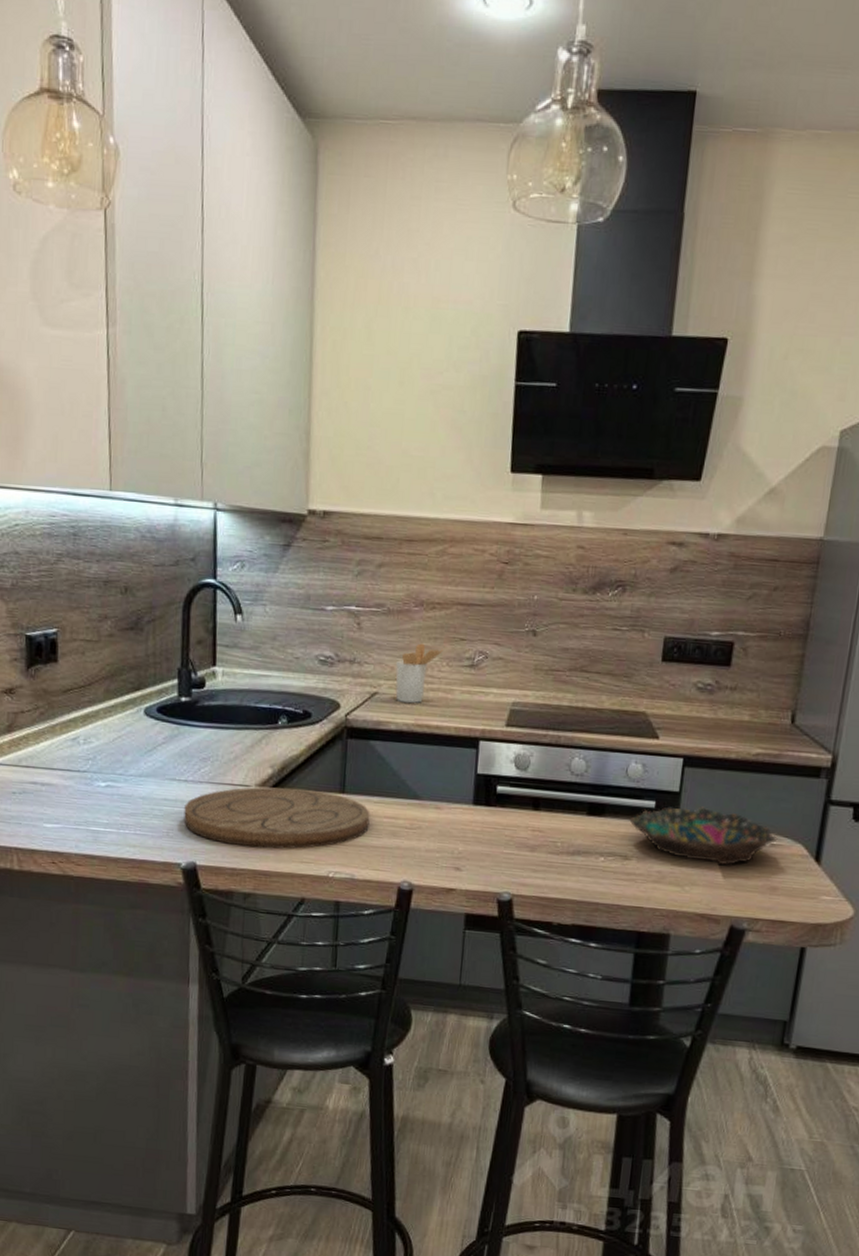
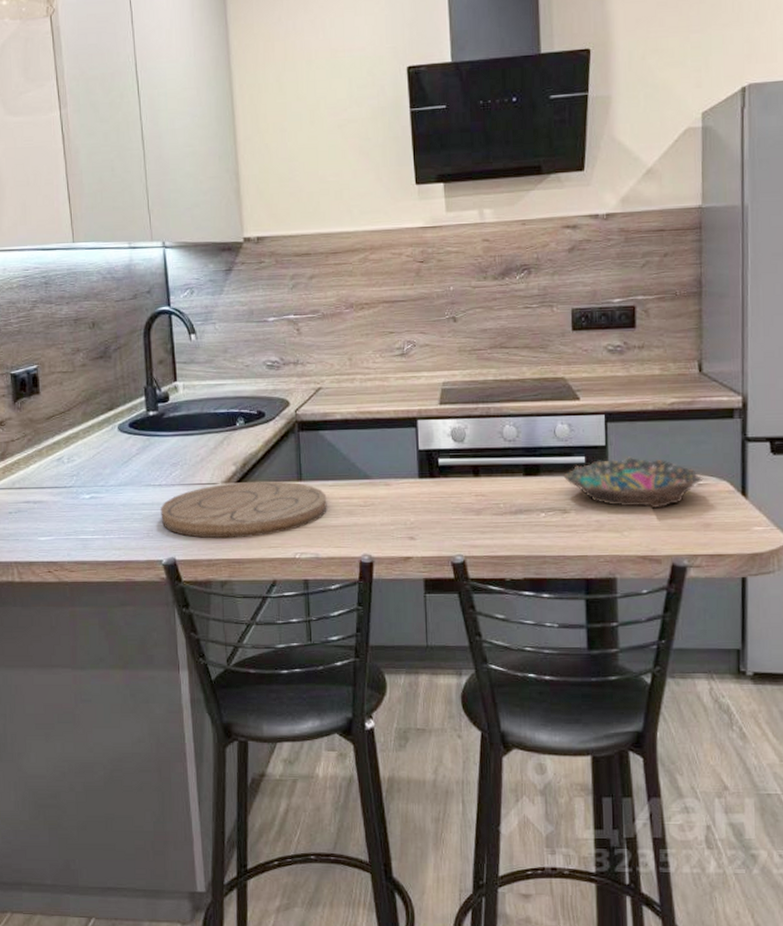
utensil holder: present [395,643,443,703] -> none [335,340,375,393]

